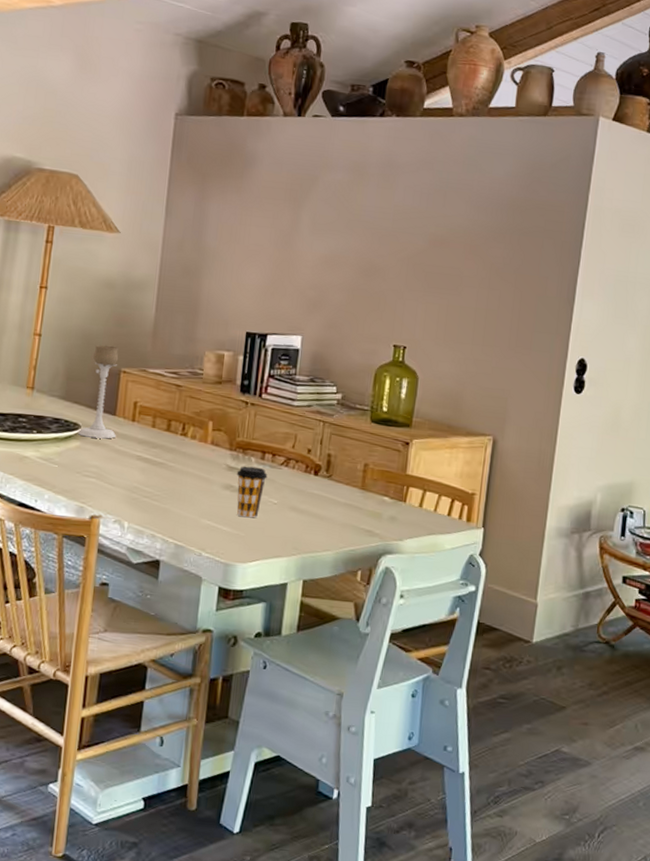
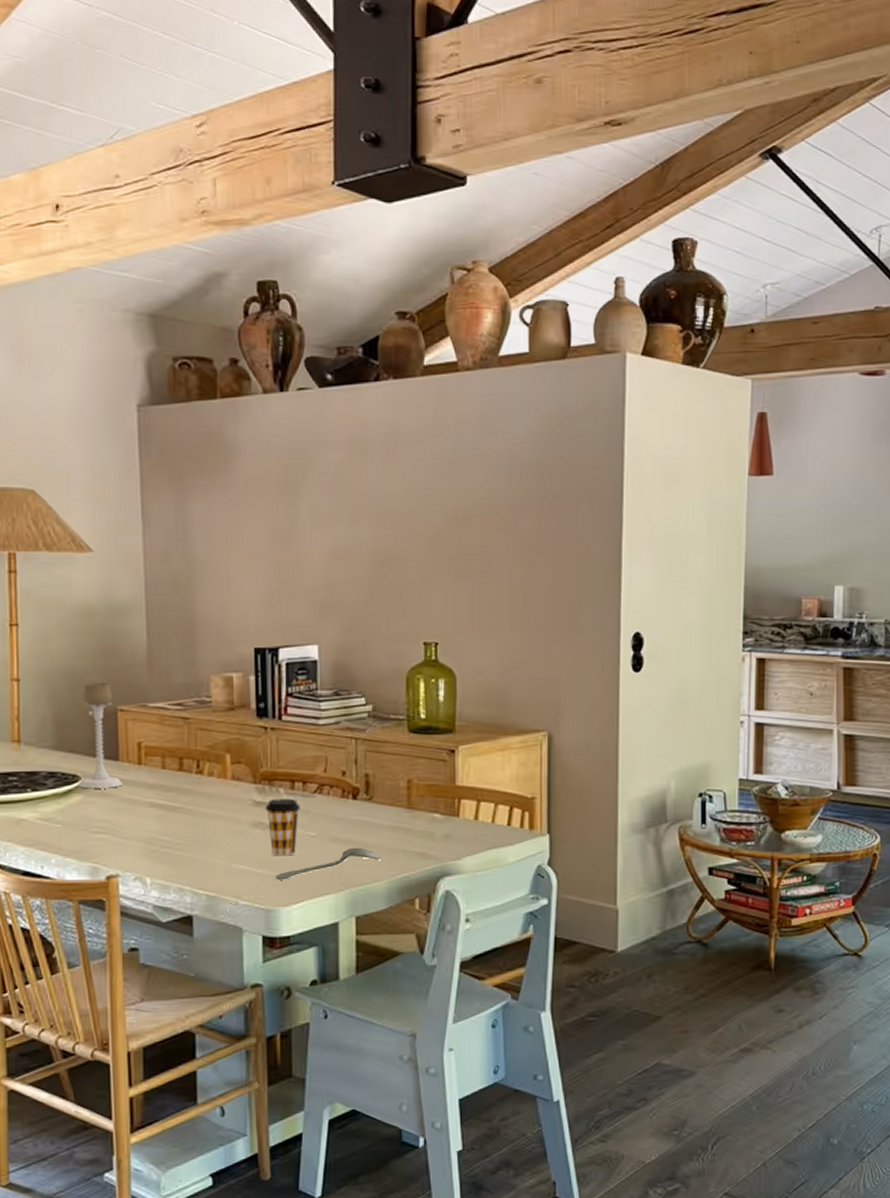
spoon: none [237,517,333,539] -> present [275,847,382,880]

